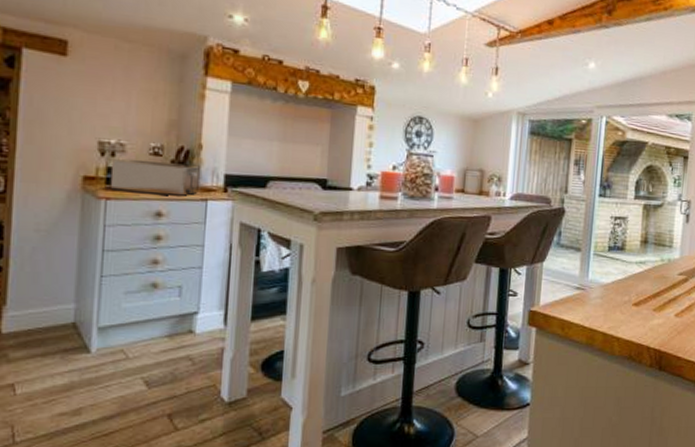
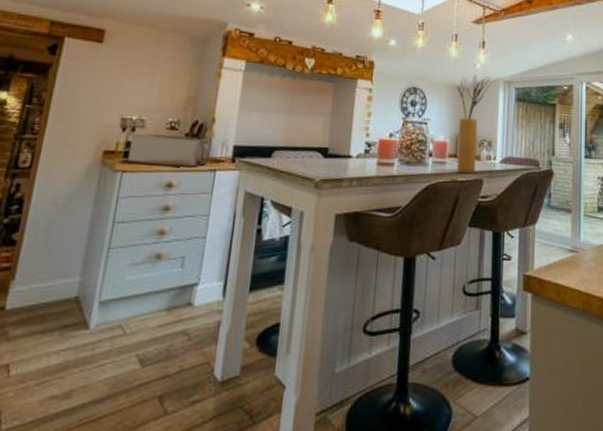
vase: none [463,104,504,209] -> present [456,74,491,173]

